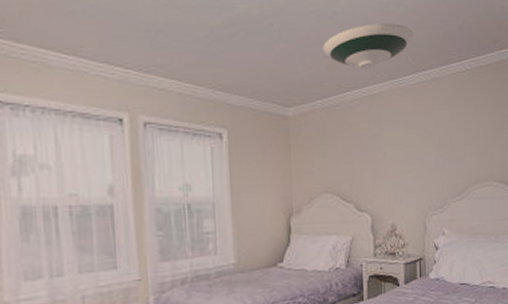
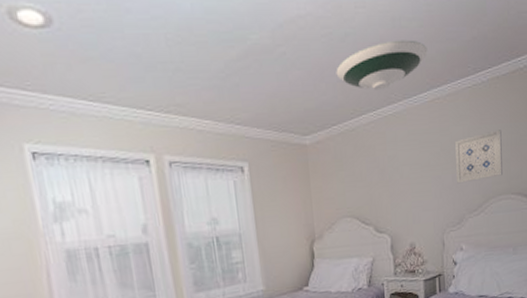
wall art: none [439,117,485,167] -> present [455,130,502,184]

